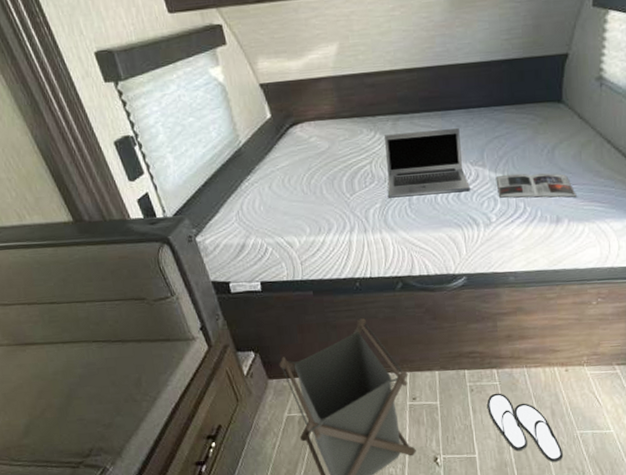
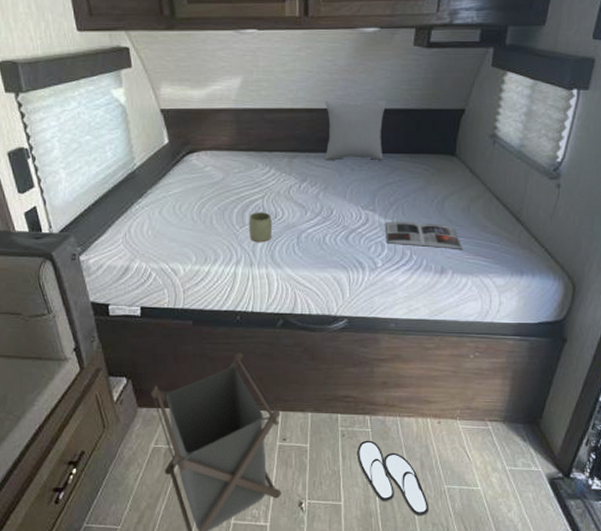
mug: none [358,177,384,208] -> present [248,212,273,243]
laptop: present [385,128,470,198] -> none [278,171,359,235]
pillow: none [423,52,489,120] -> present [324,100,387,161]

